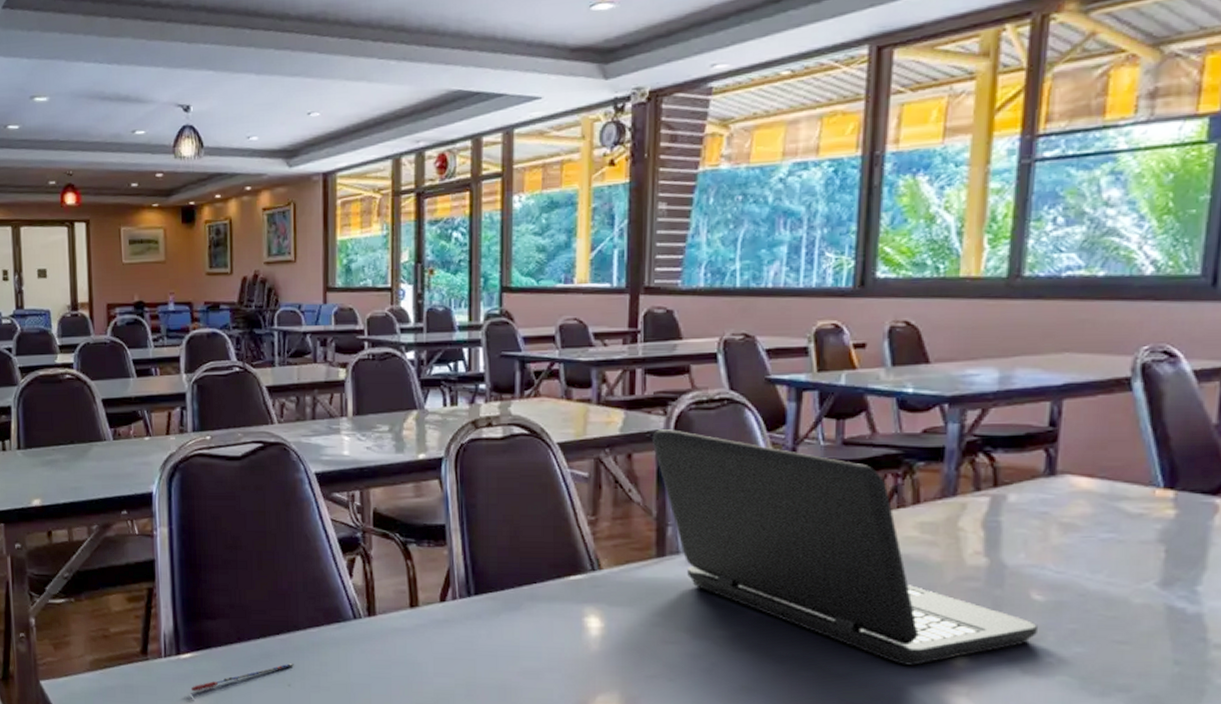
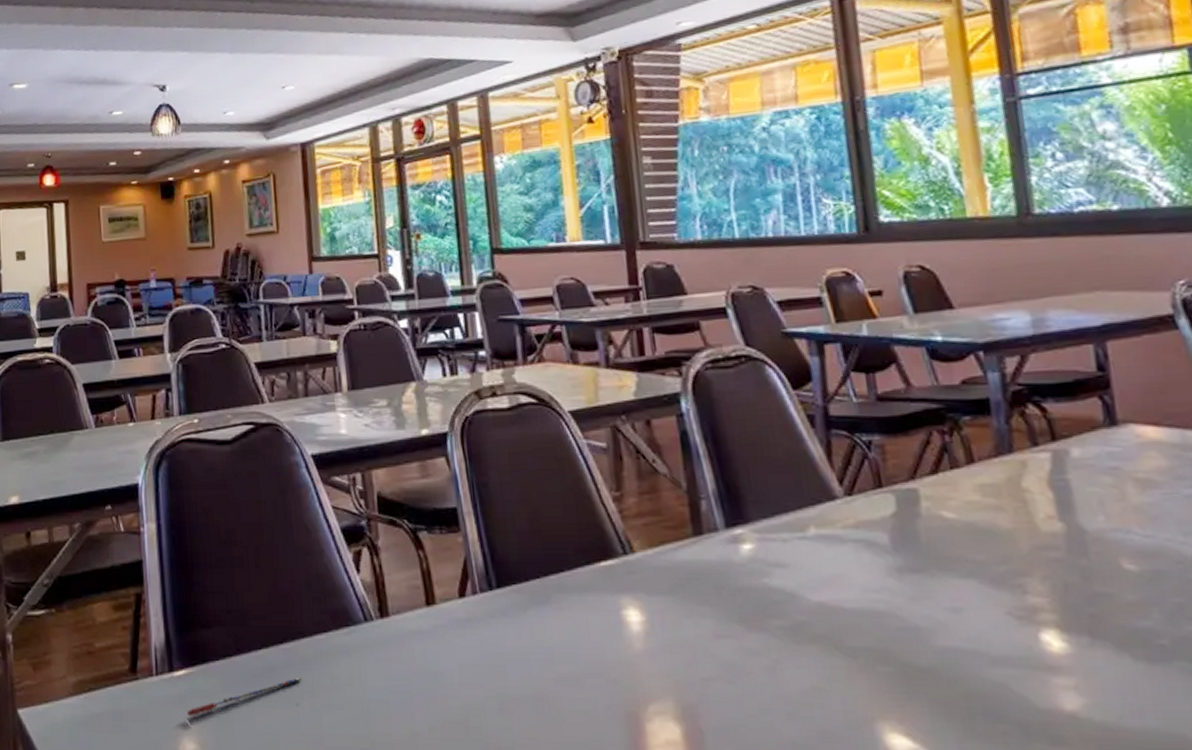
laptop: present [653,429,1038,666] -> none [670,391,1140,655]

